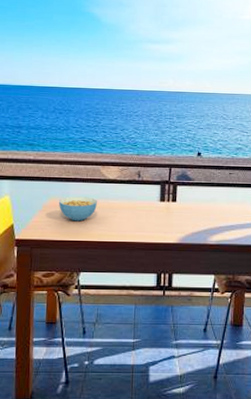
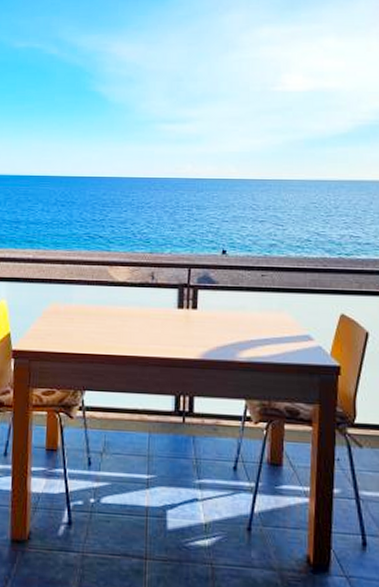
cereal bowl: present [59,197,97,222] -> none [61,301,104,331]

